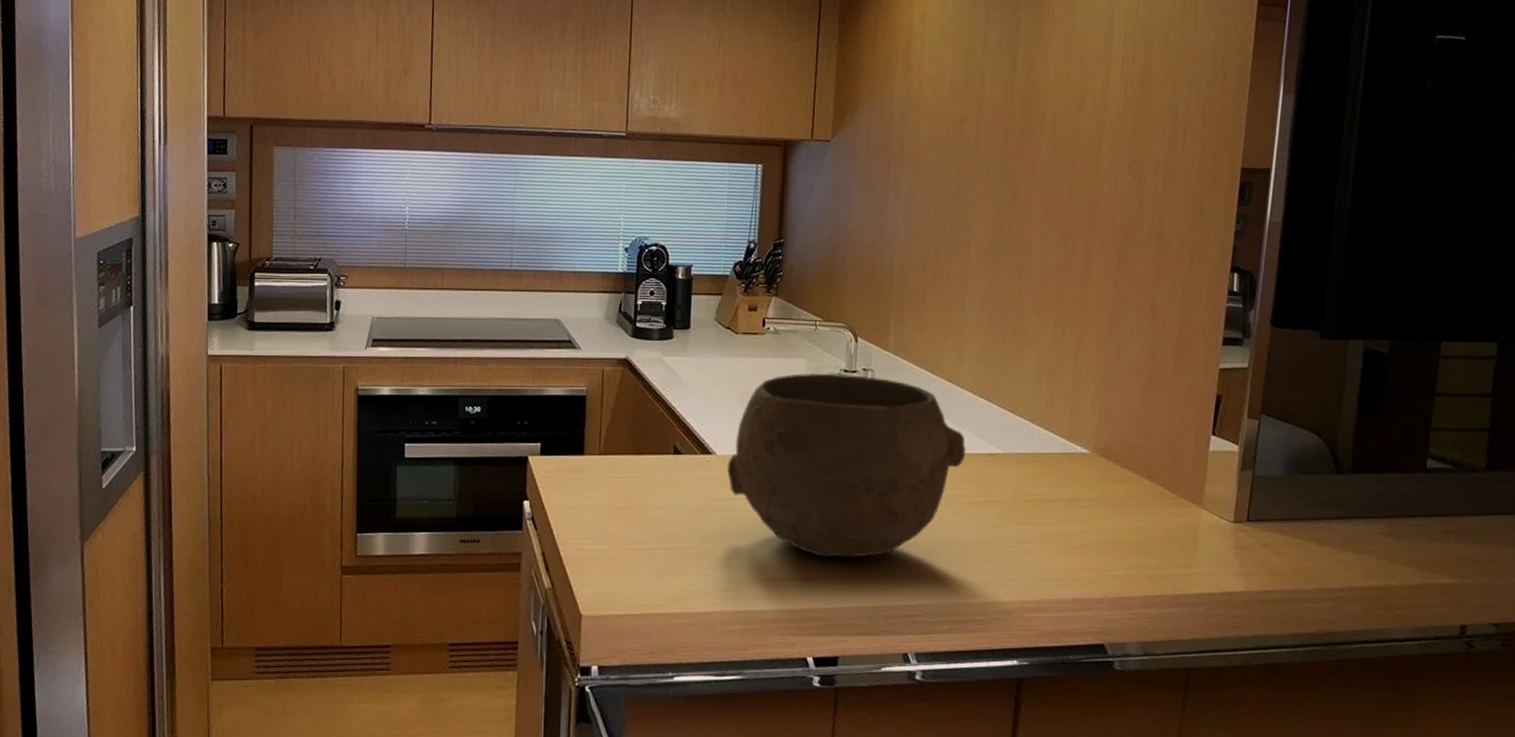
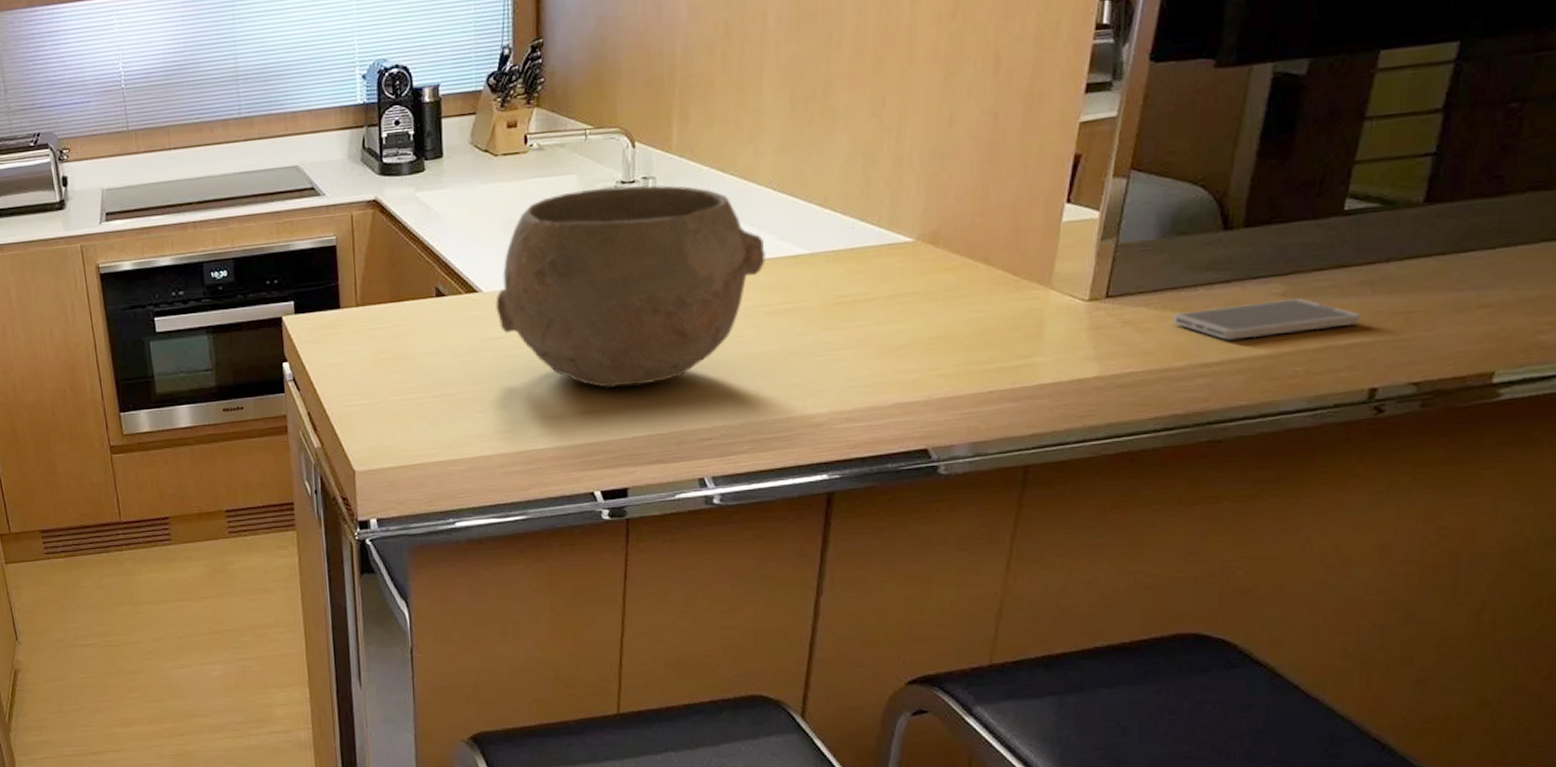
smartphone: none [1302,538,1448,571] -> present [1173,298,1361,341]

